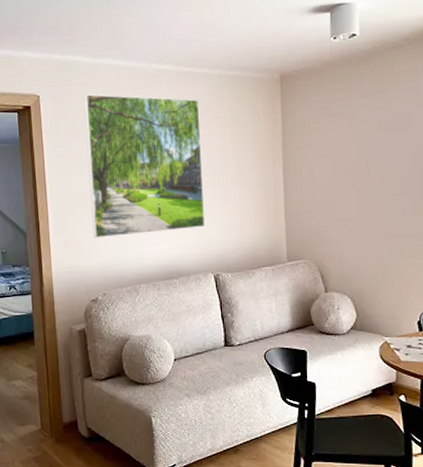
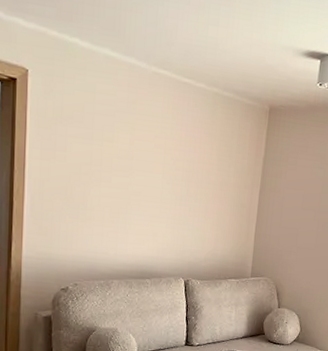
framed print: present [83,94,205,239] -> none [71,80,193,235]

